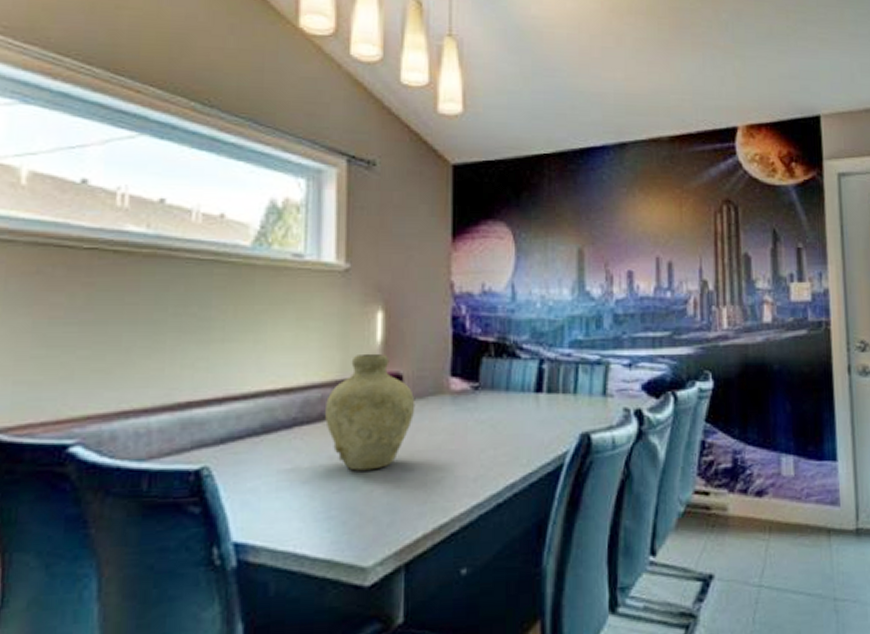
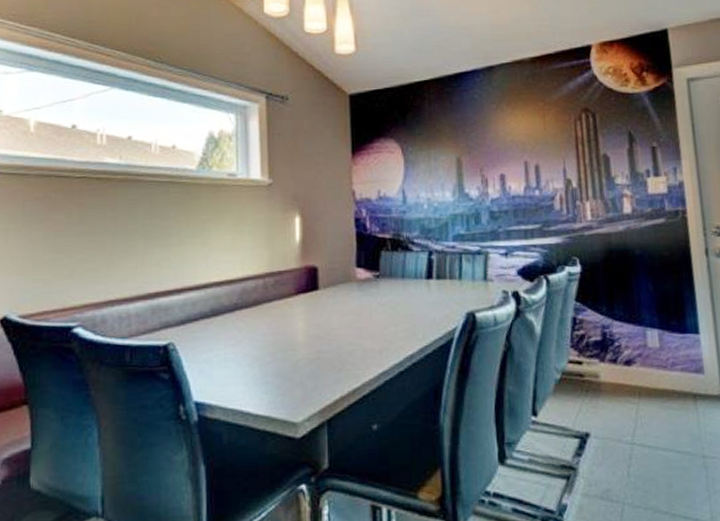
vase: present [325,353,415,471] -> none [259,250,329,345]

